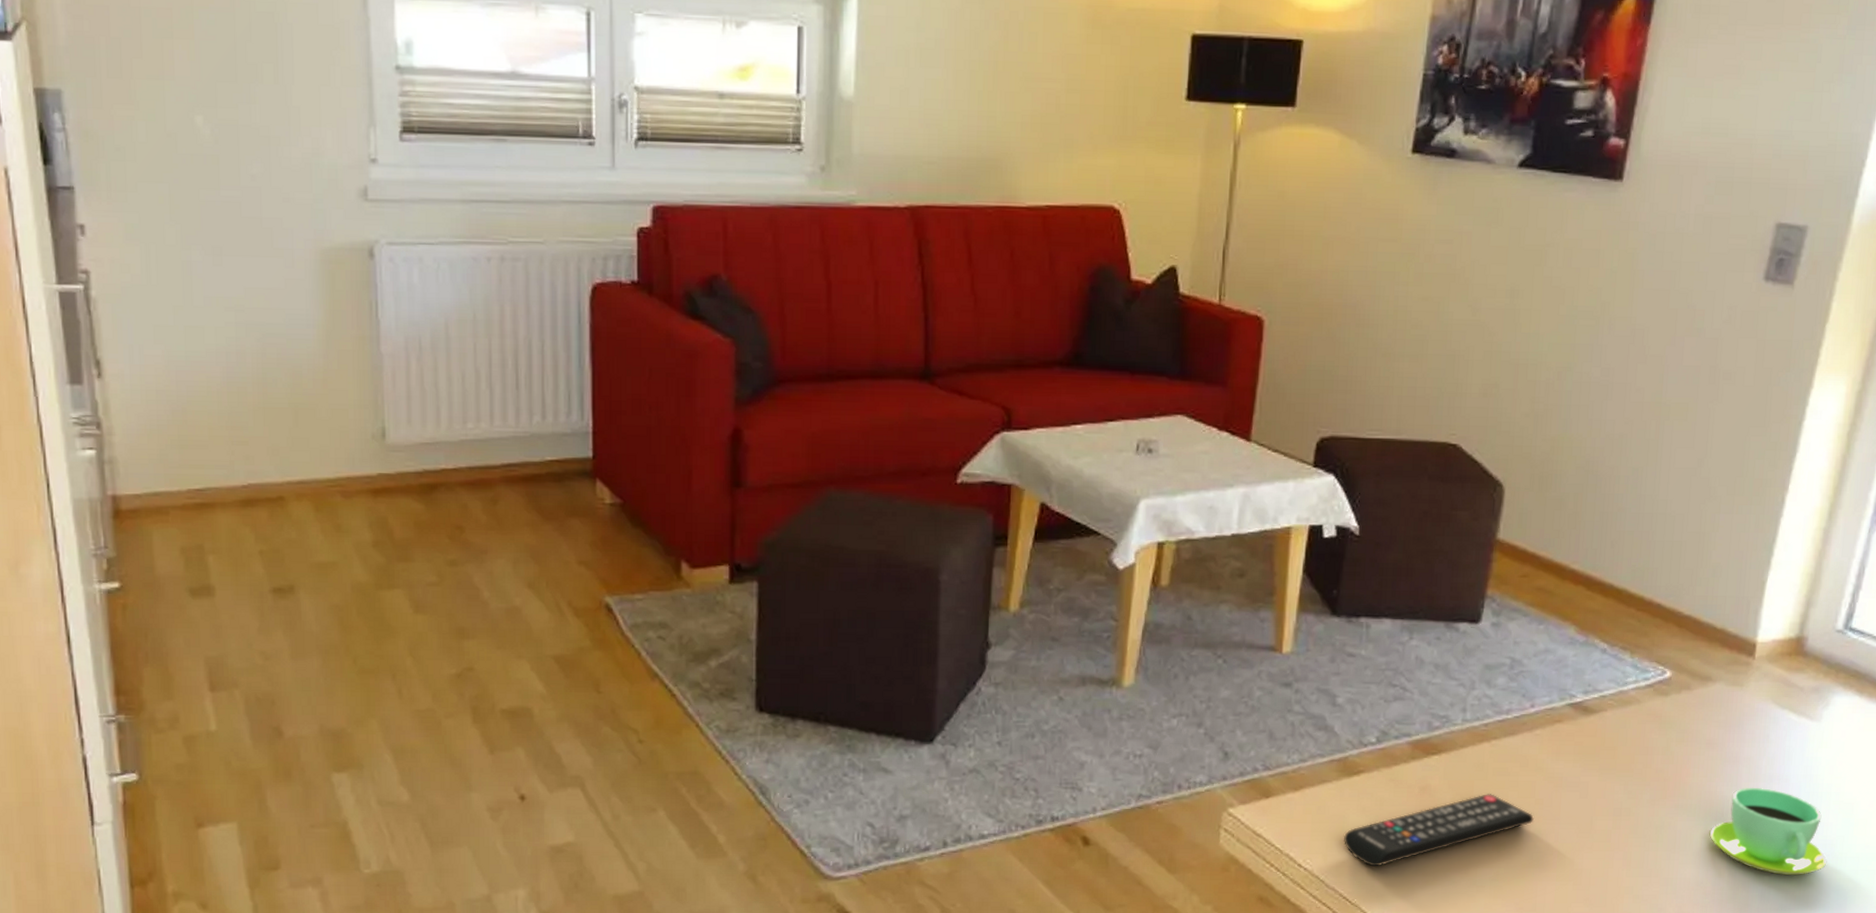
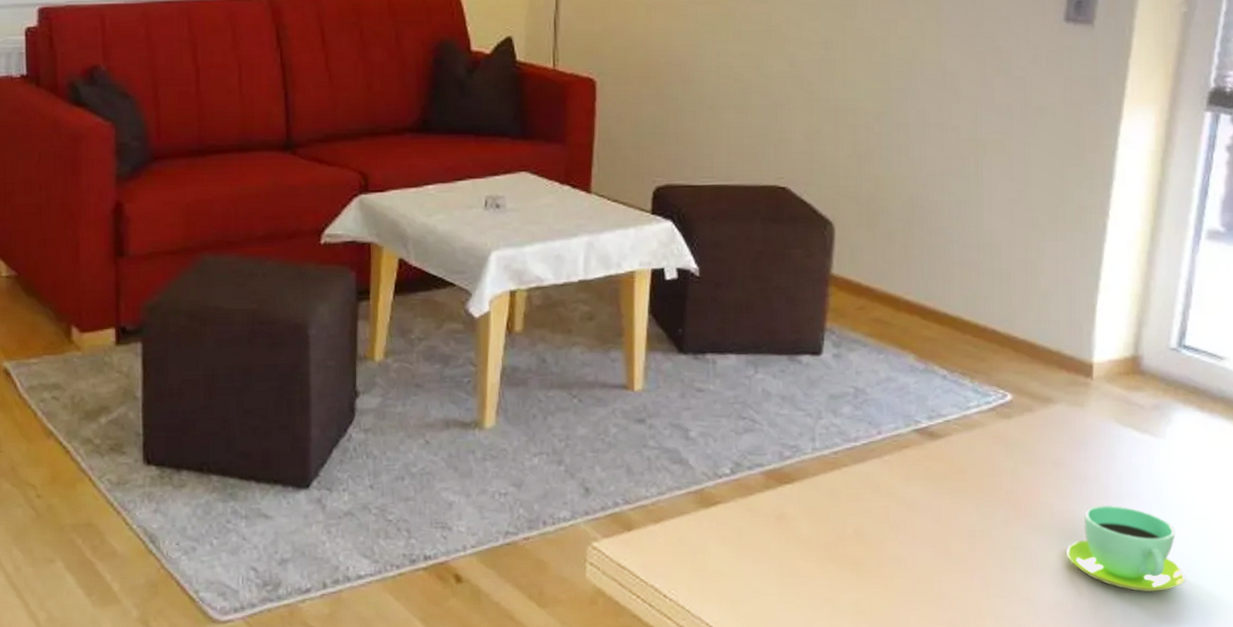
remote control: present [1343,794,1534,867] -> none [705,520,890,595]

